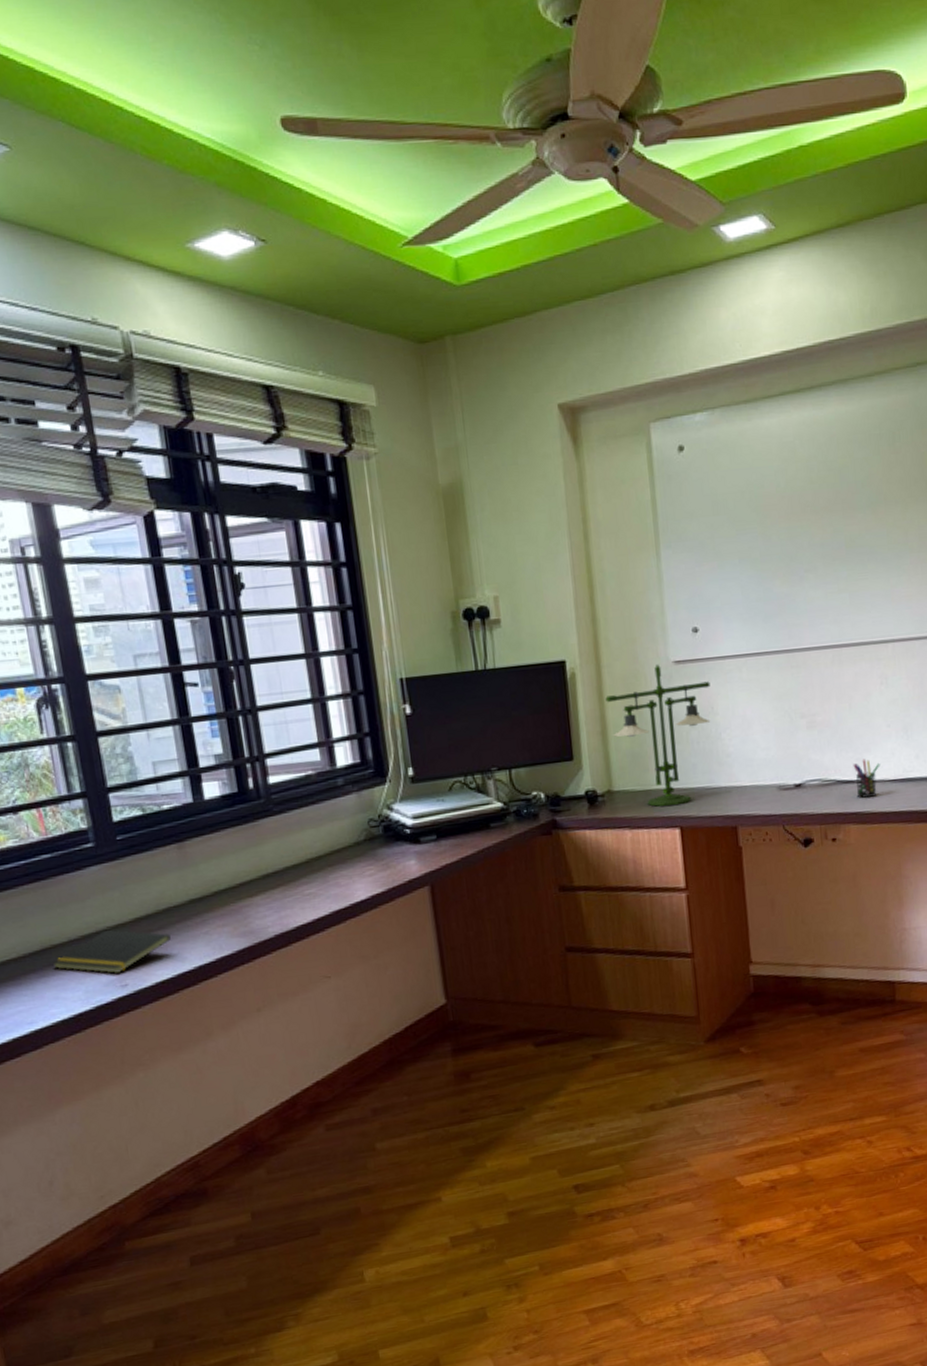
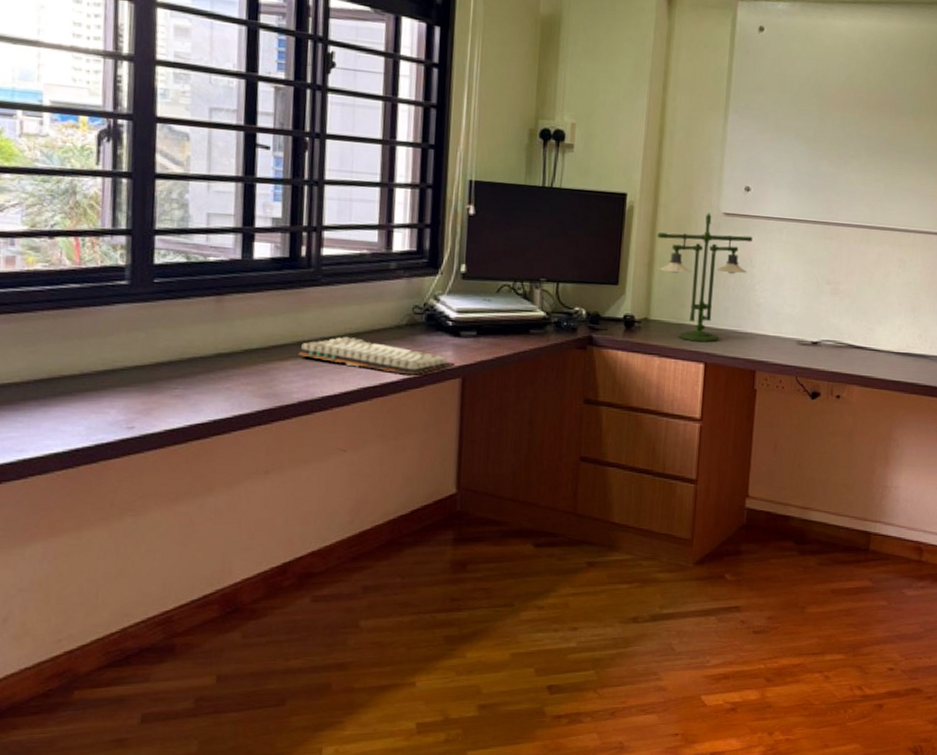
notepad: present [52,929,171,974] -> none [57,369,190,414]
keyboard: none [265,861,420,892] -> present [298,336,455,375]
pen holder: present [853,758,880,798] -> none [863,329,888,364]

